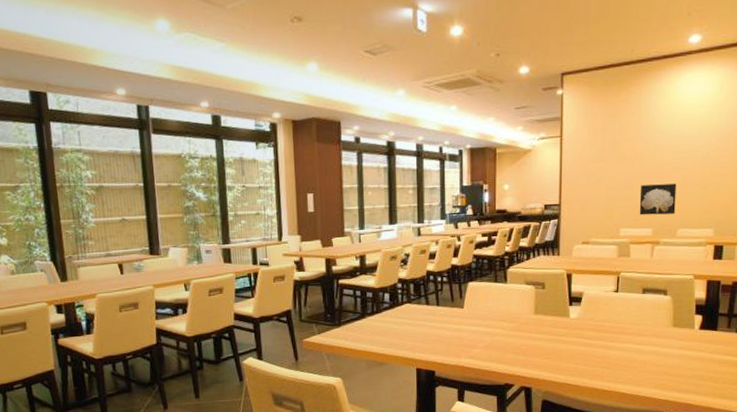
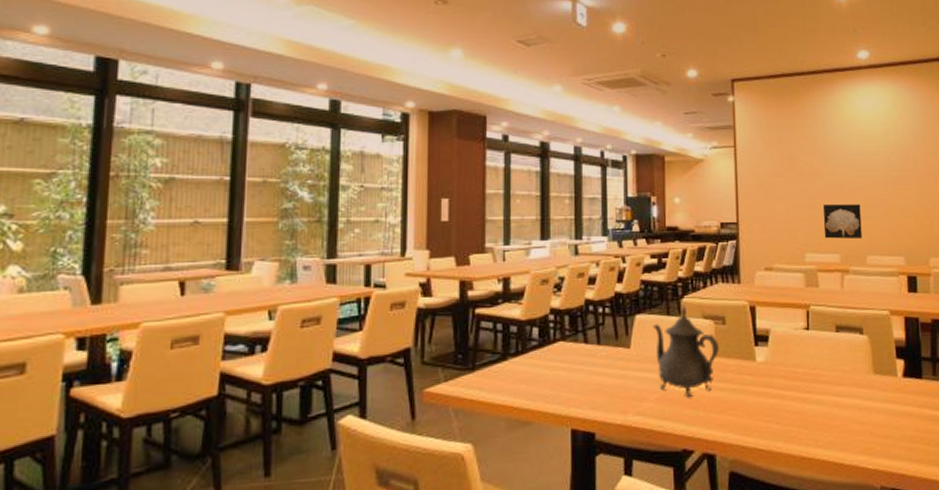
teapot: none [482,273,538,345] -> present [652,304,719,397]

